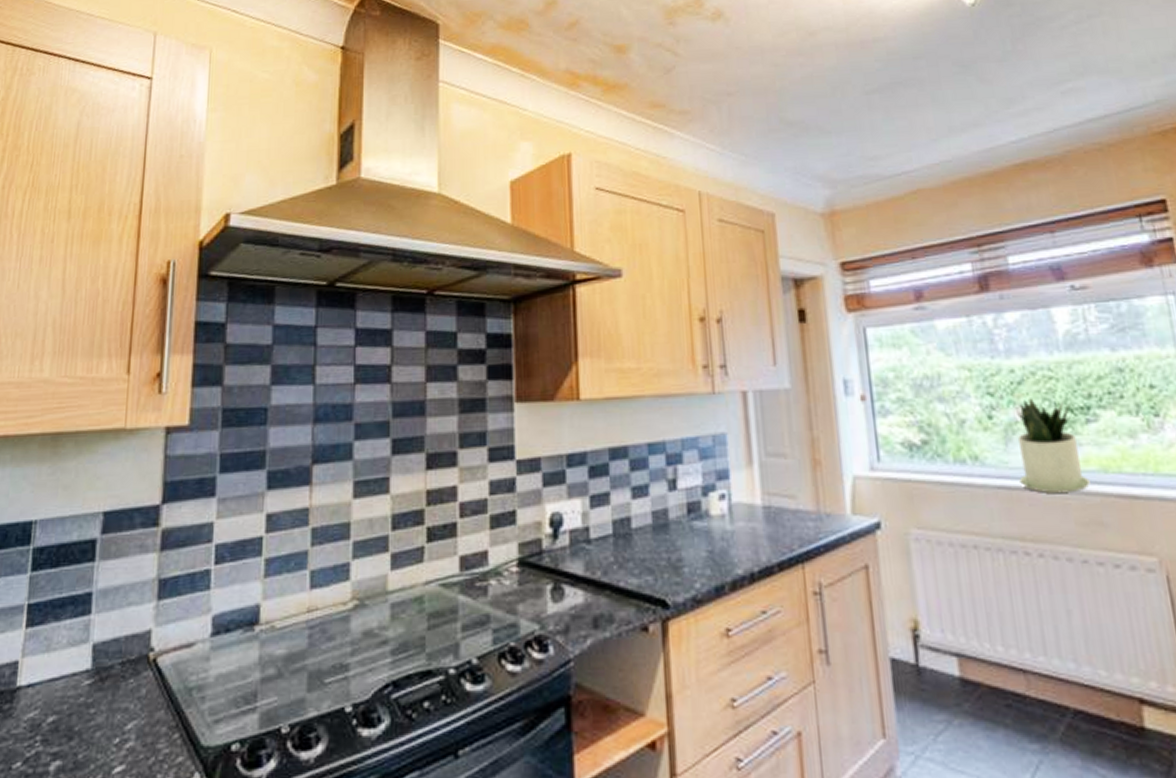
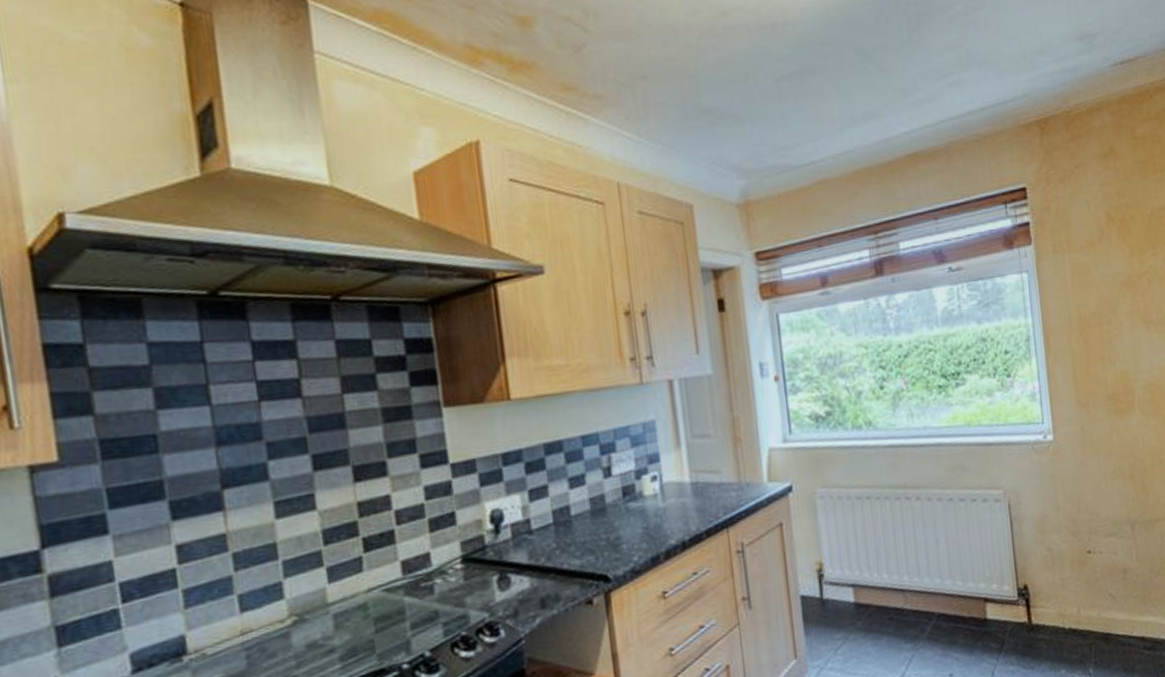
planter: present [1017,398,1090,494] -> none [903,368,957,448]

